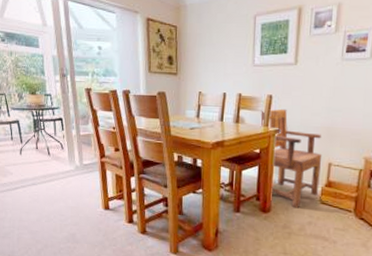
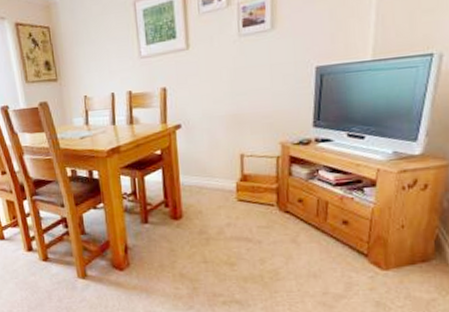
armchair: present [260,108,322,209] -> none [156,100,234,210]

